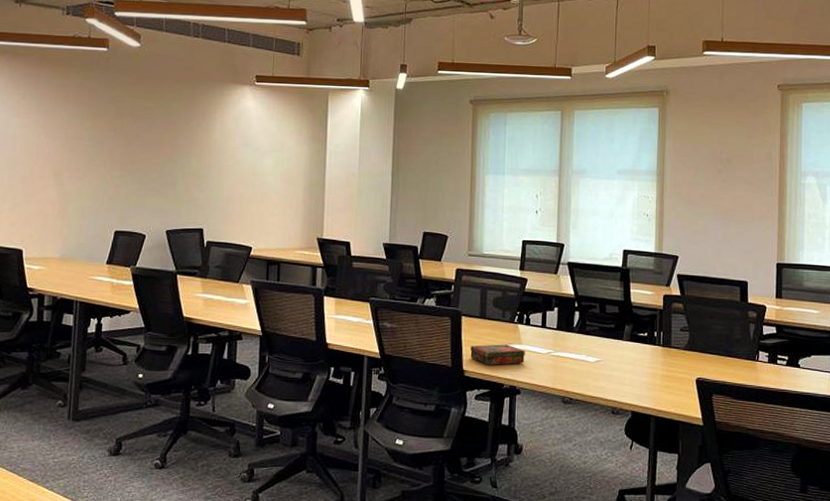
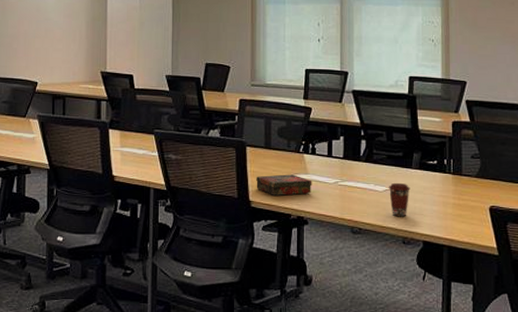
coffee cup: none [599,353,621,388] -> present [388,182,410,217]

